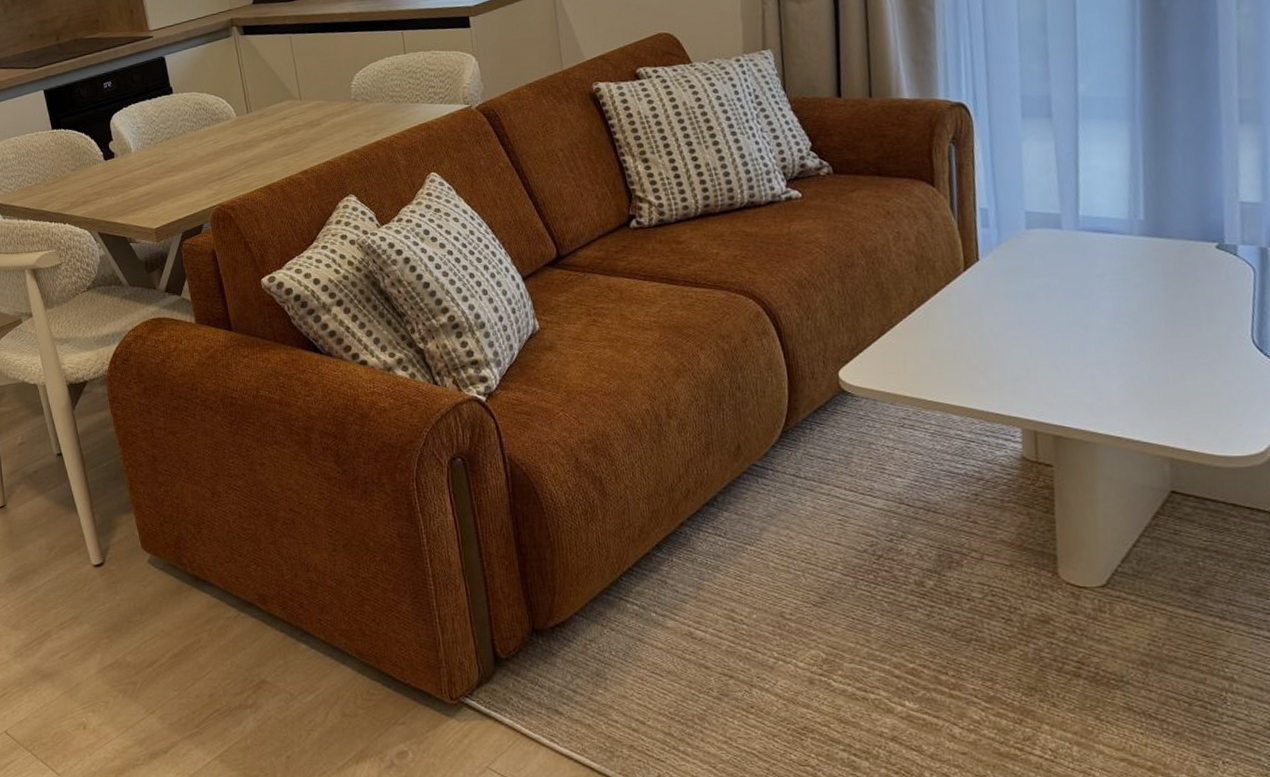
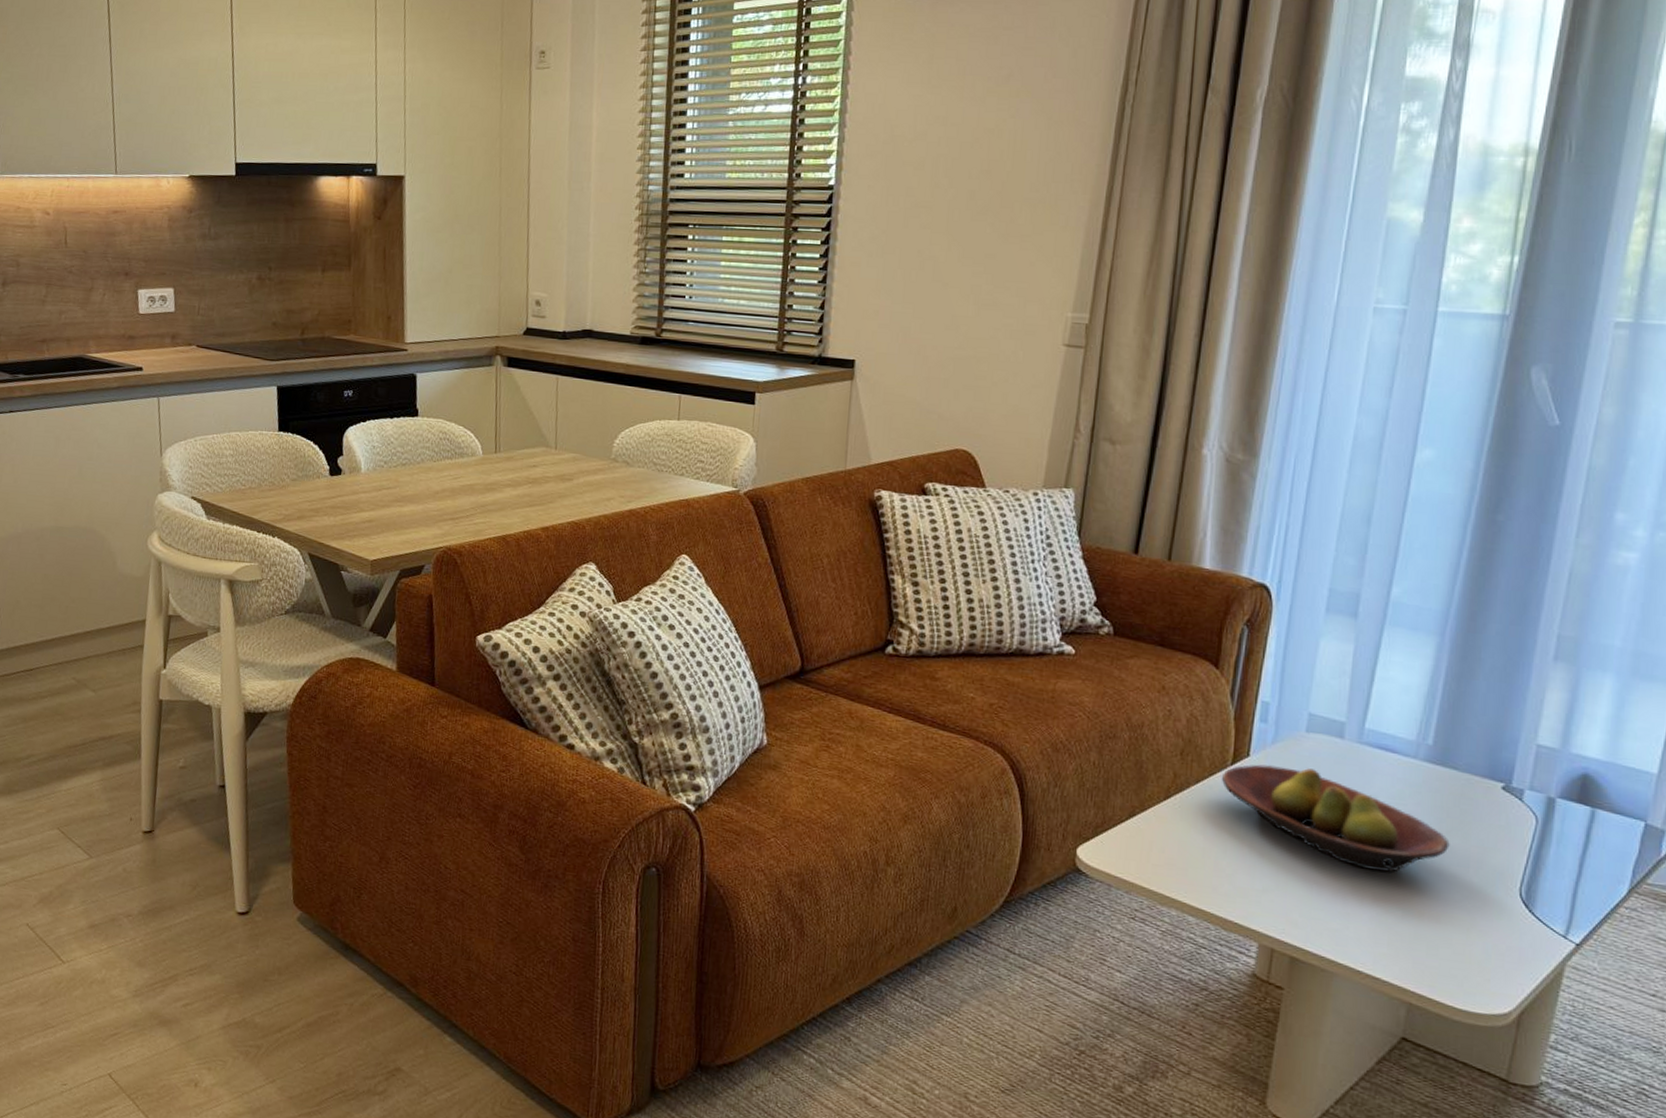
fruit bowl: none [957,261,1179,344] -> present [1221,764,1450,873]

